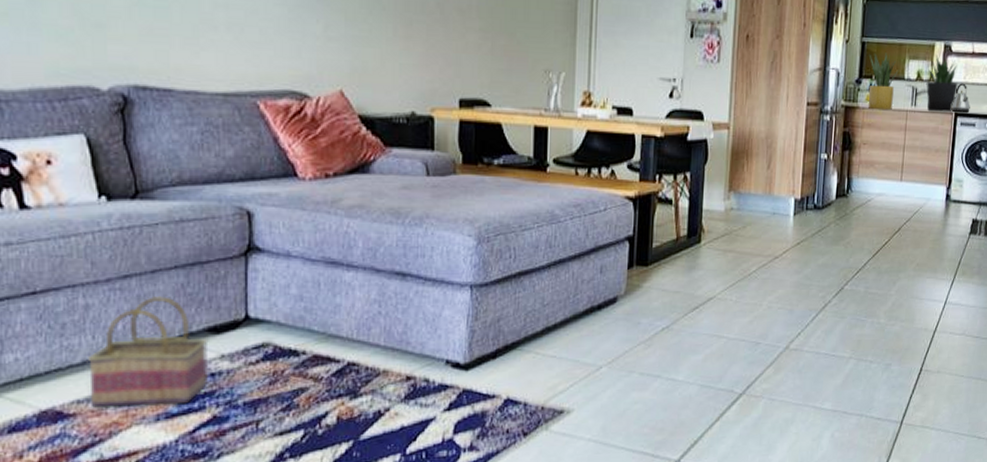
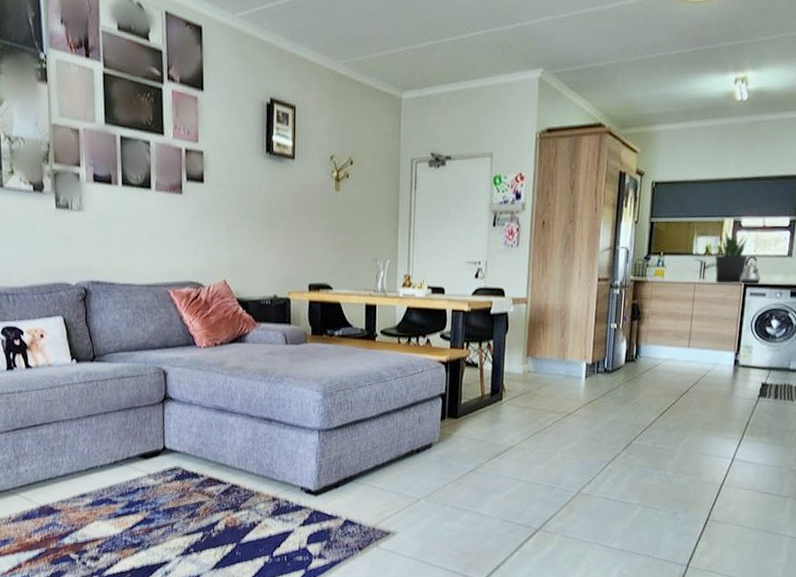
basket: present [88,296,210,406] -> none [67,431,141,507]
planter: present [868,53,900,110] -> none [656,231,688,283]

